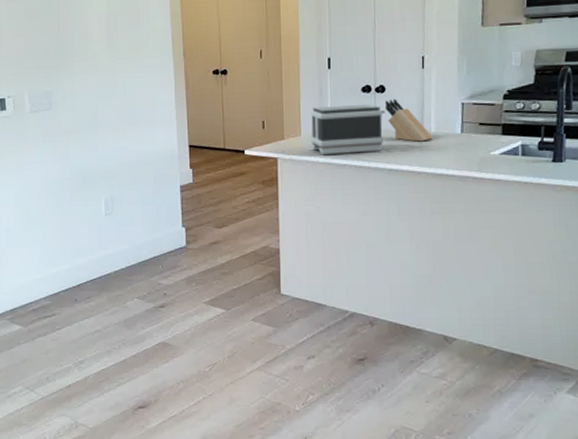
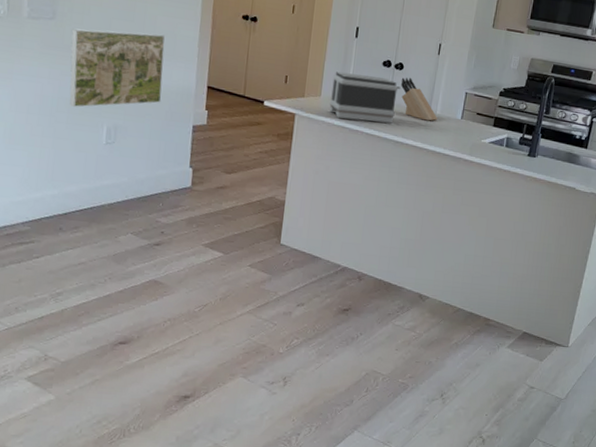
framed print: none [65,104,149,185] -> present [69,28,165,108]

